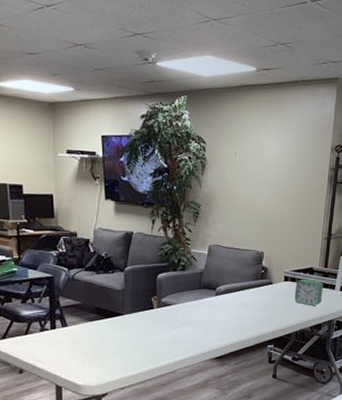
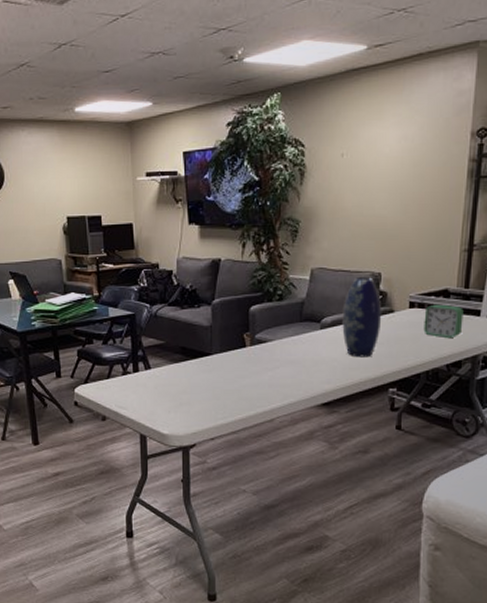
vase: none [233,254,264,320] -> present [342,277,382,358]

